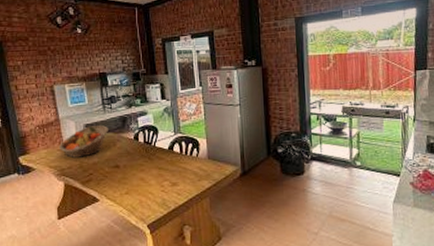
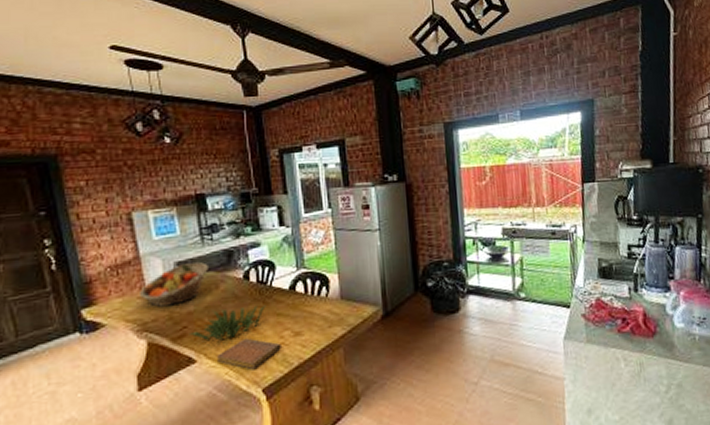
plant: none [94,160,151,186] -> present [189,305,266,341]
notebook: none [113,185,162,210] -> present [216,338,281,370]

